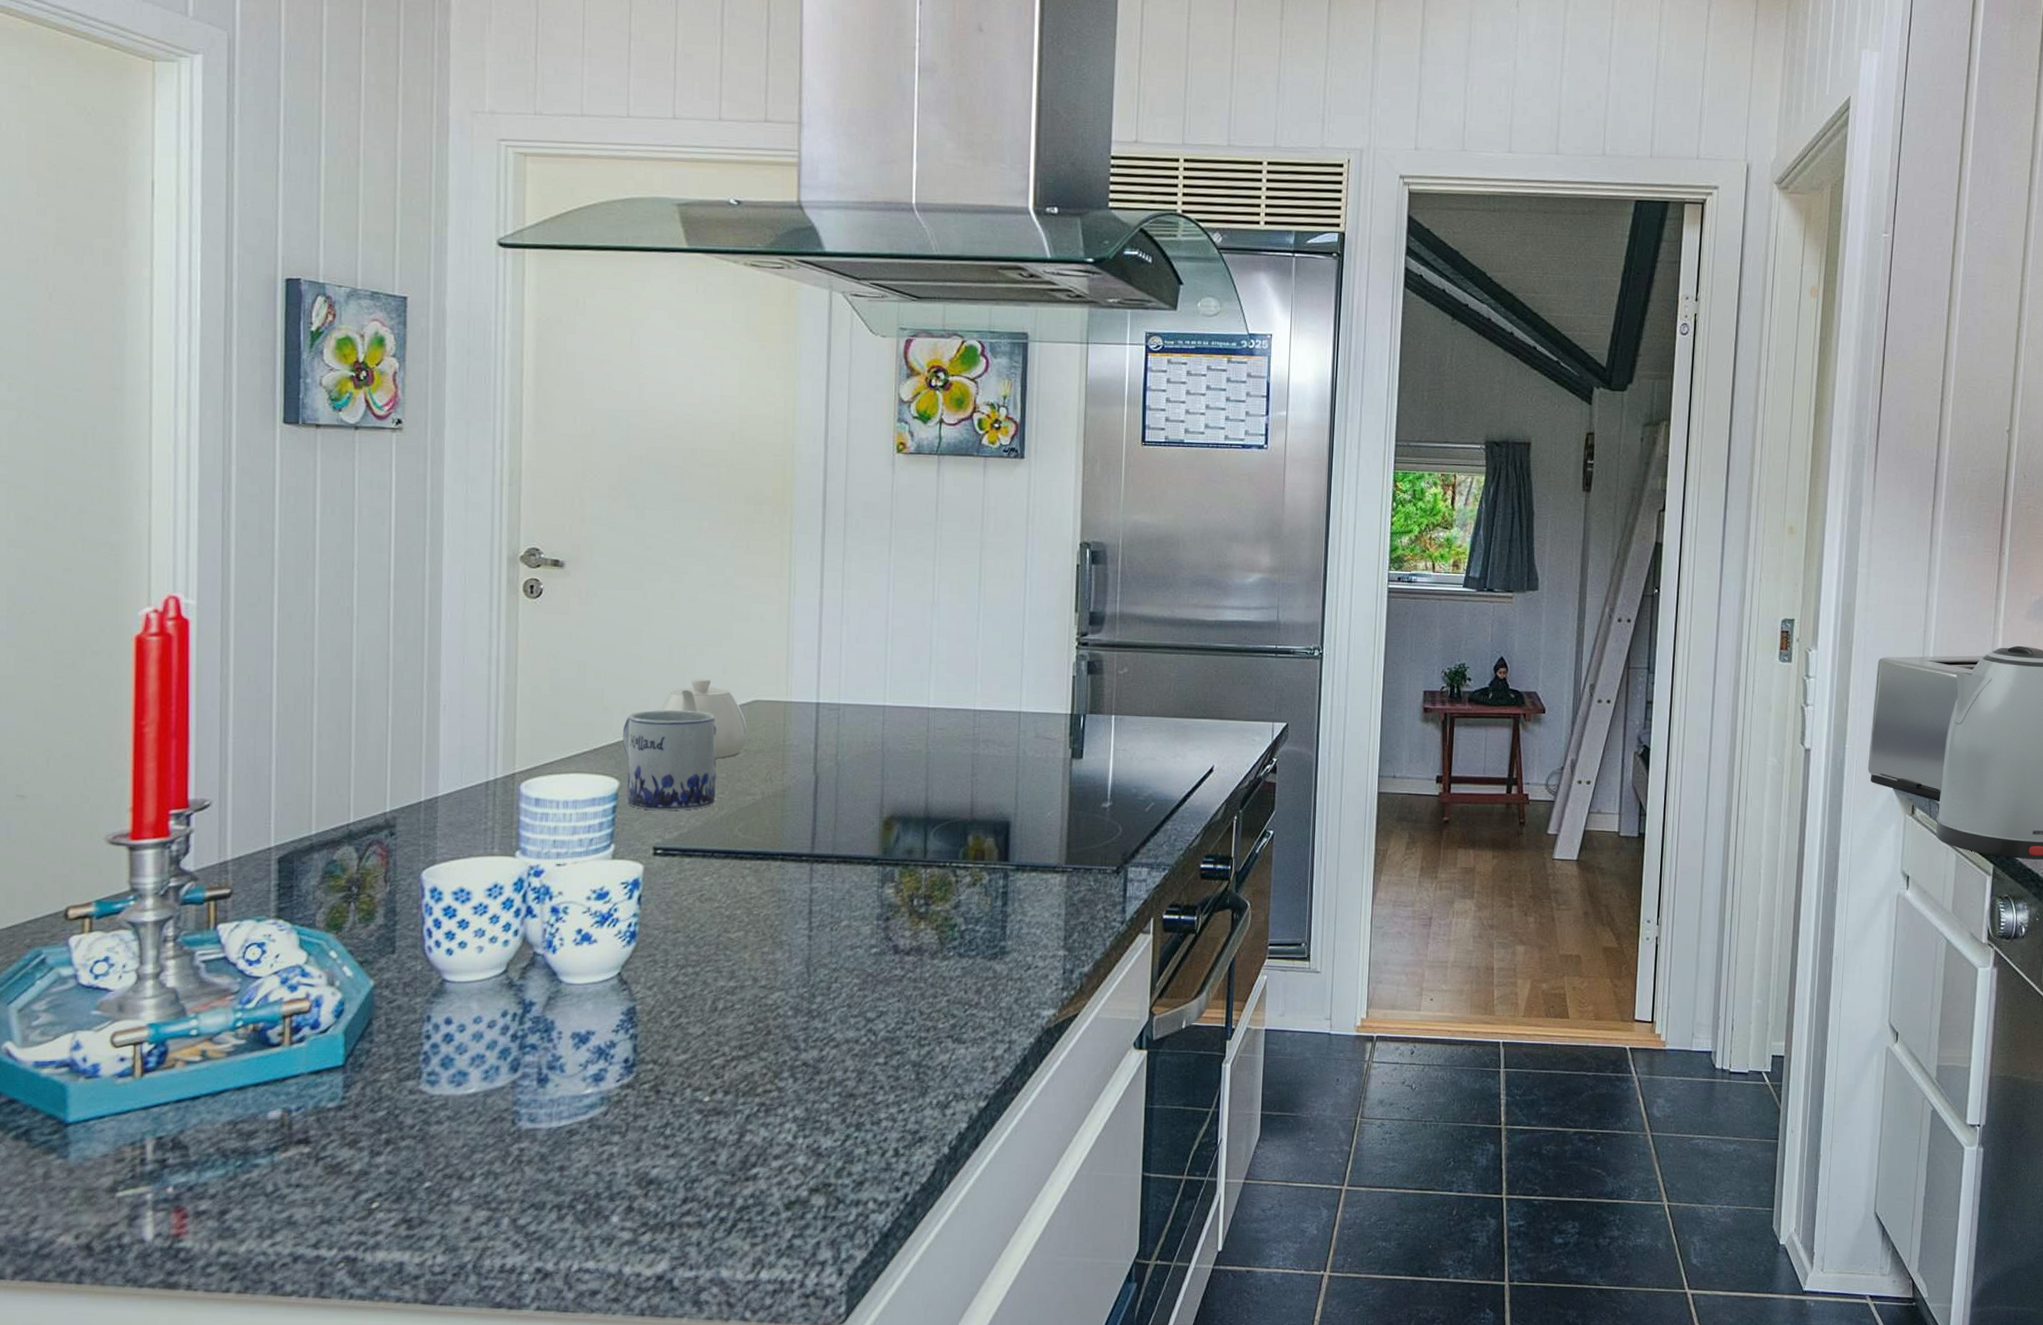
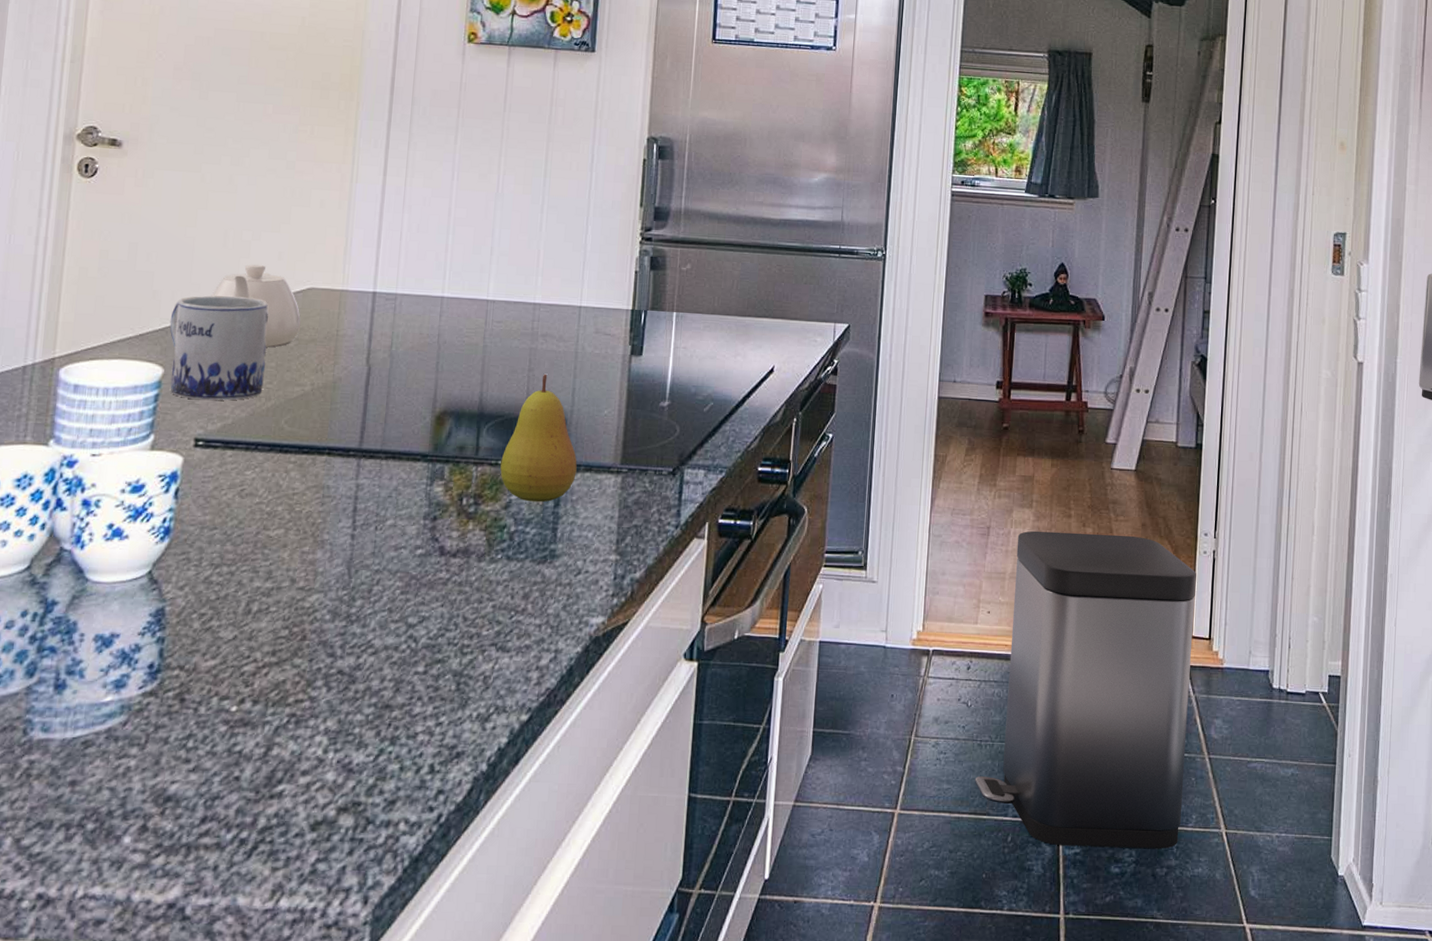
fruit: none [948,778,1023,902] -> present [500,373,577,502]
pedal bin: none [1420,920,1639,1220] -> present [975,530,1196,849]

